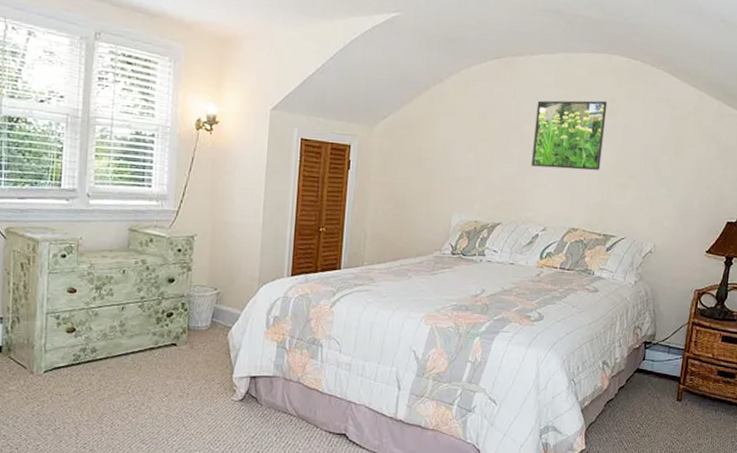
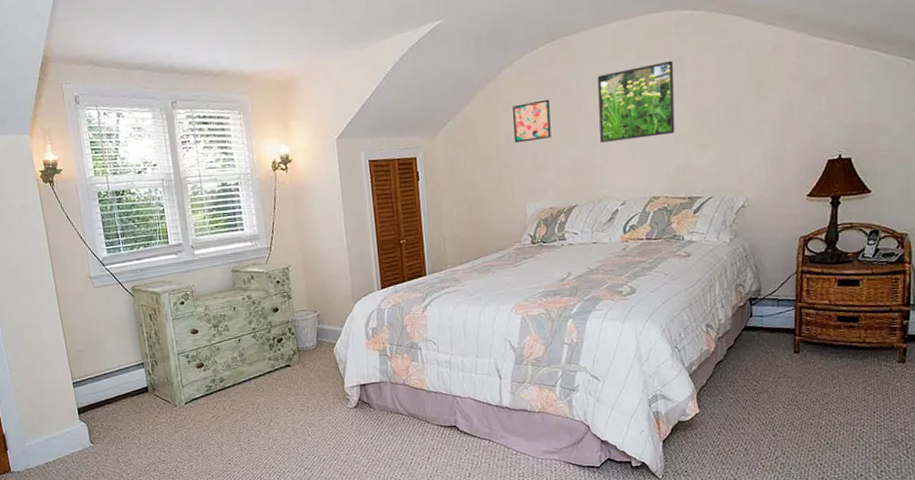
wall art: none [450,112,490,152] -> present [513,99,551,143]

